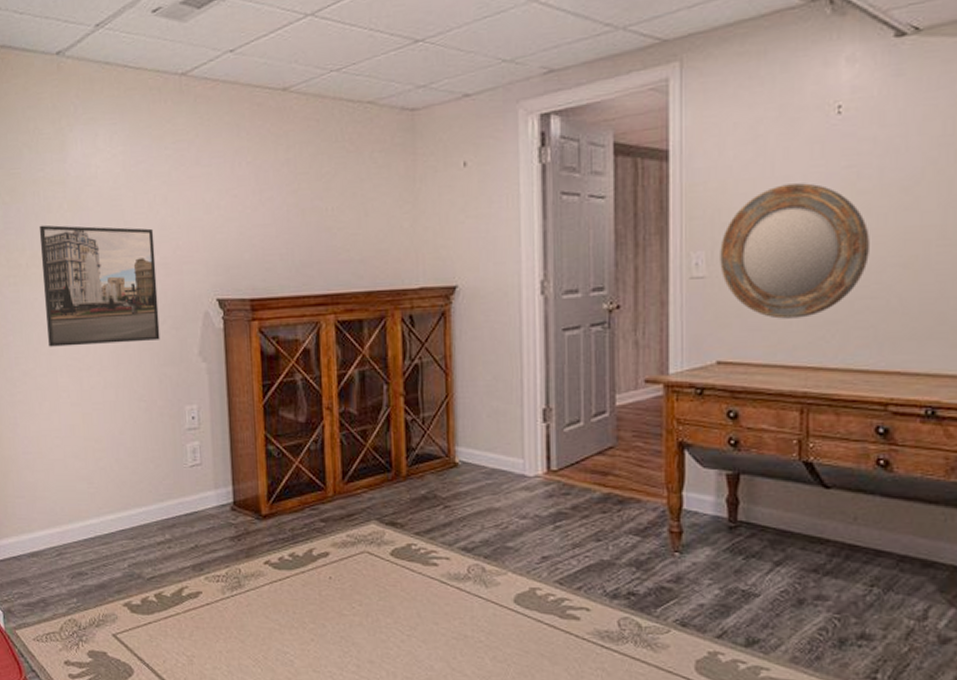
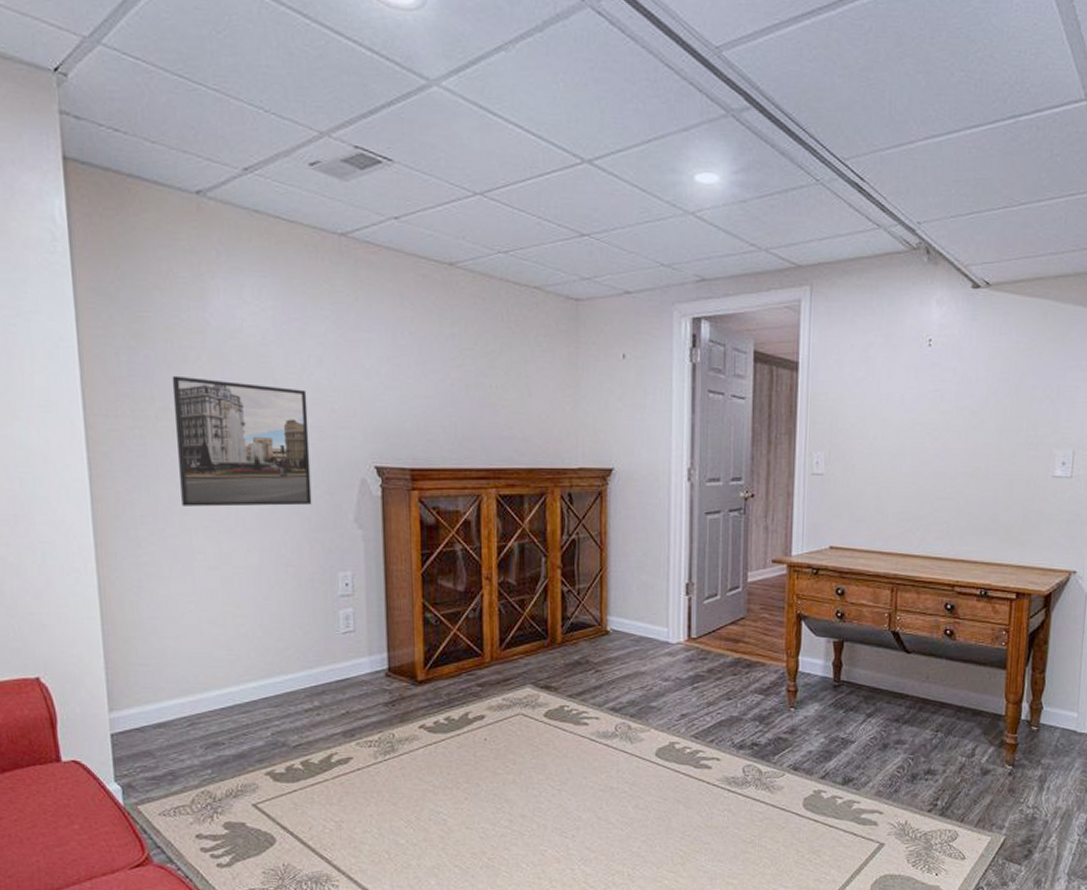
home mirror: present [720,183,870,319] -> none [835,401,947,513]

